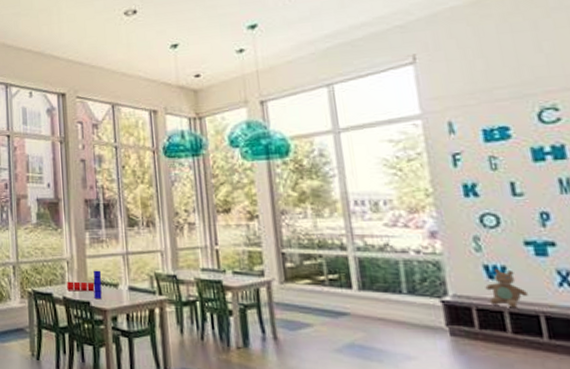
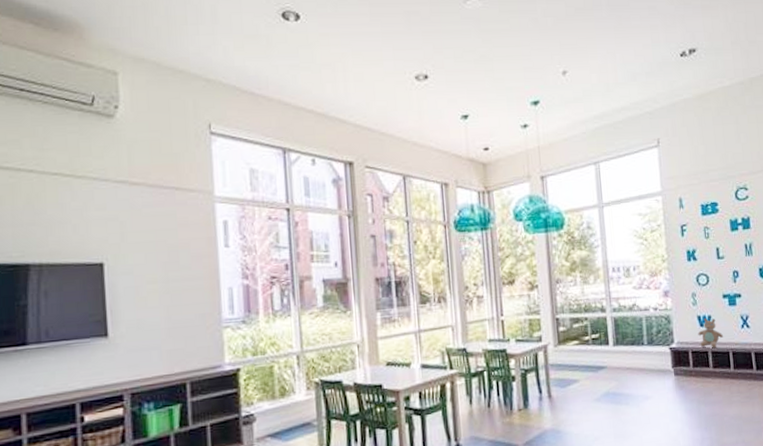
toy blocks: present [67,270,102,298] -> none [357,351,394,381]

